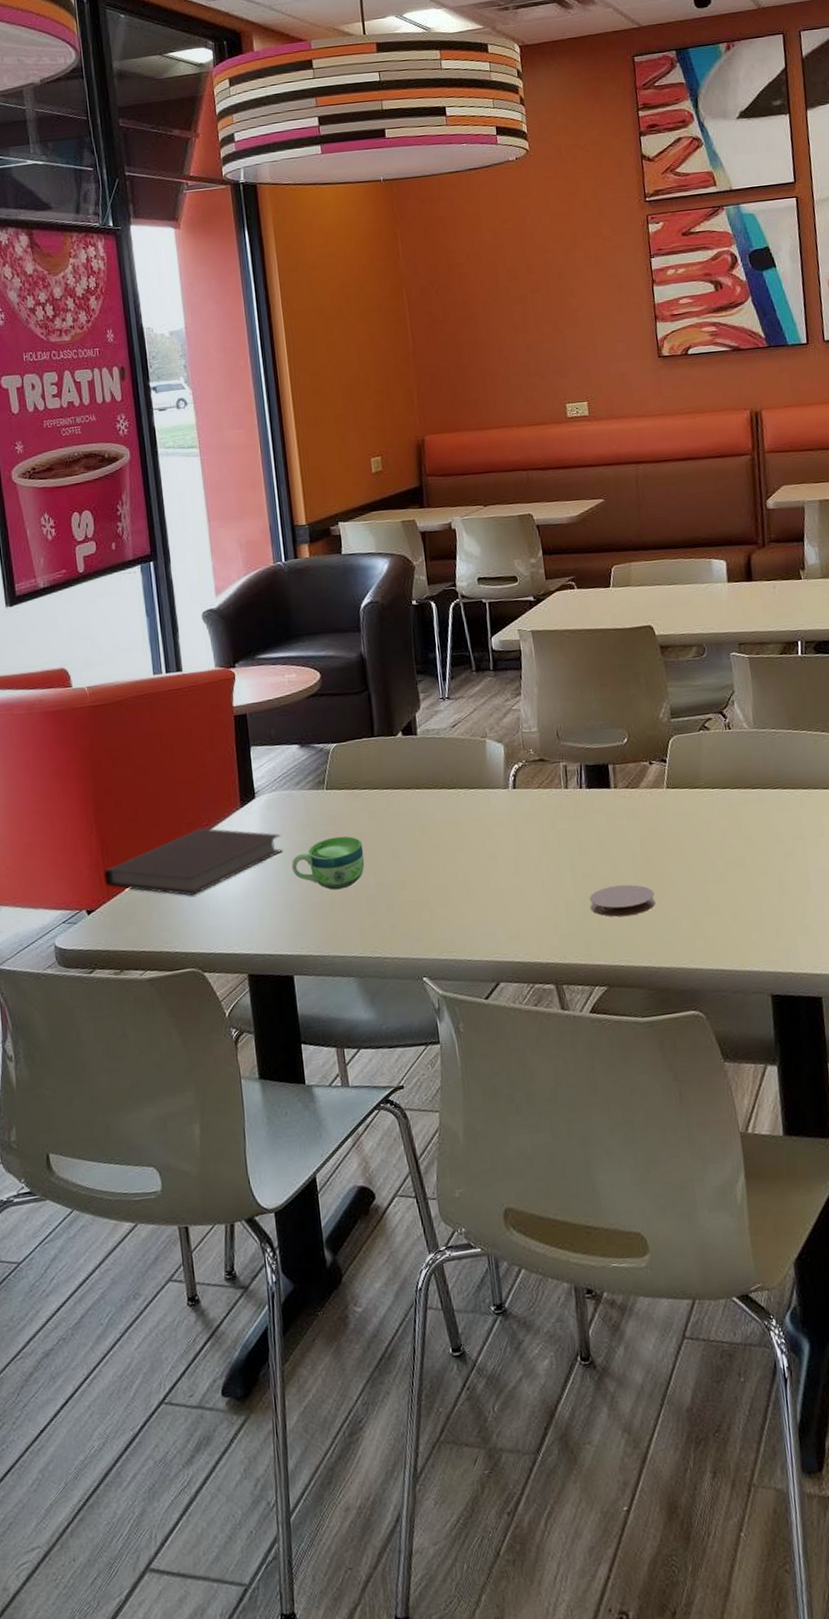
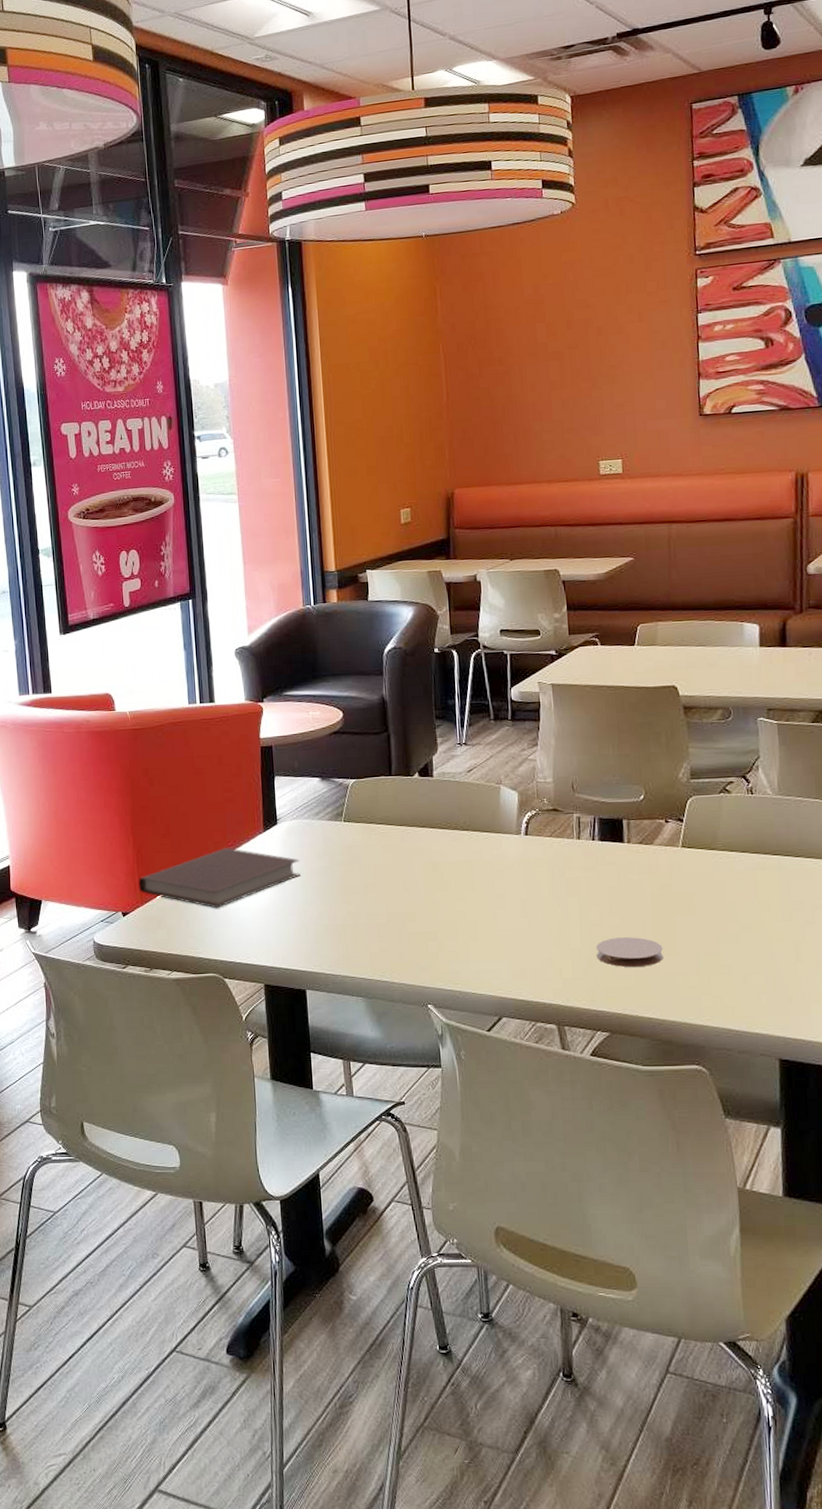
cup: present [292,836,365,890] -> none [309,866,377,915]

